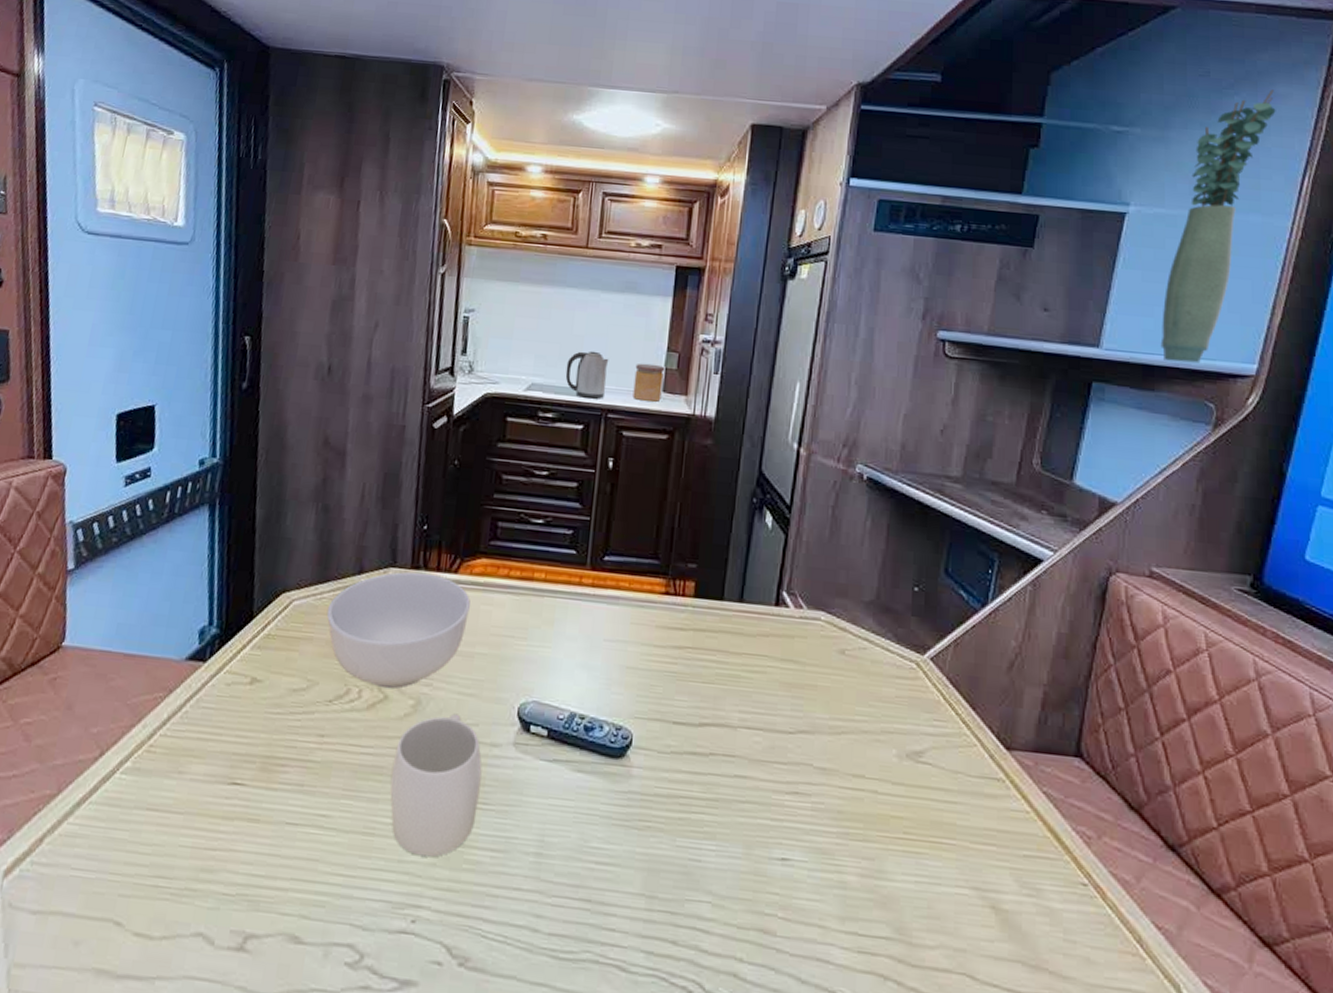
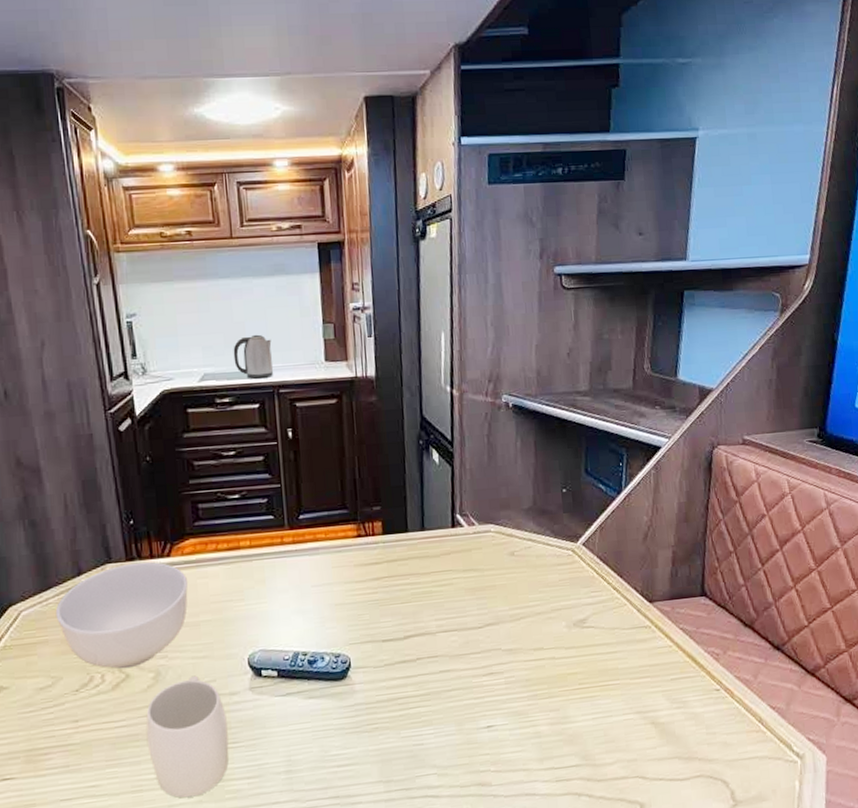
jar: present [632,363,665,402] -> none [296,337,325,373]
vase: present [1160,89,1276,364] -> none [733,9,808,263]

